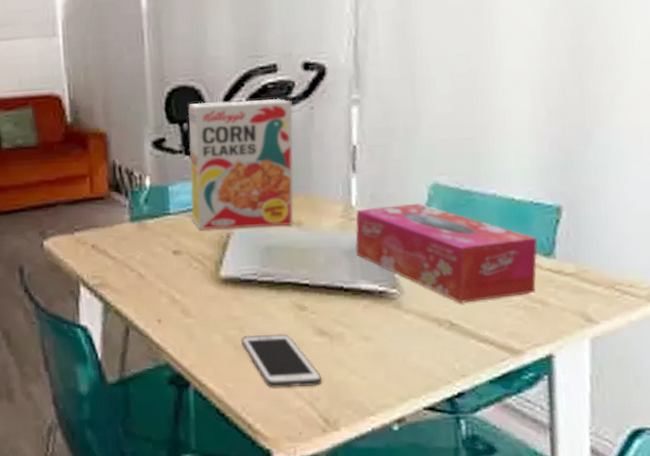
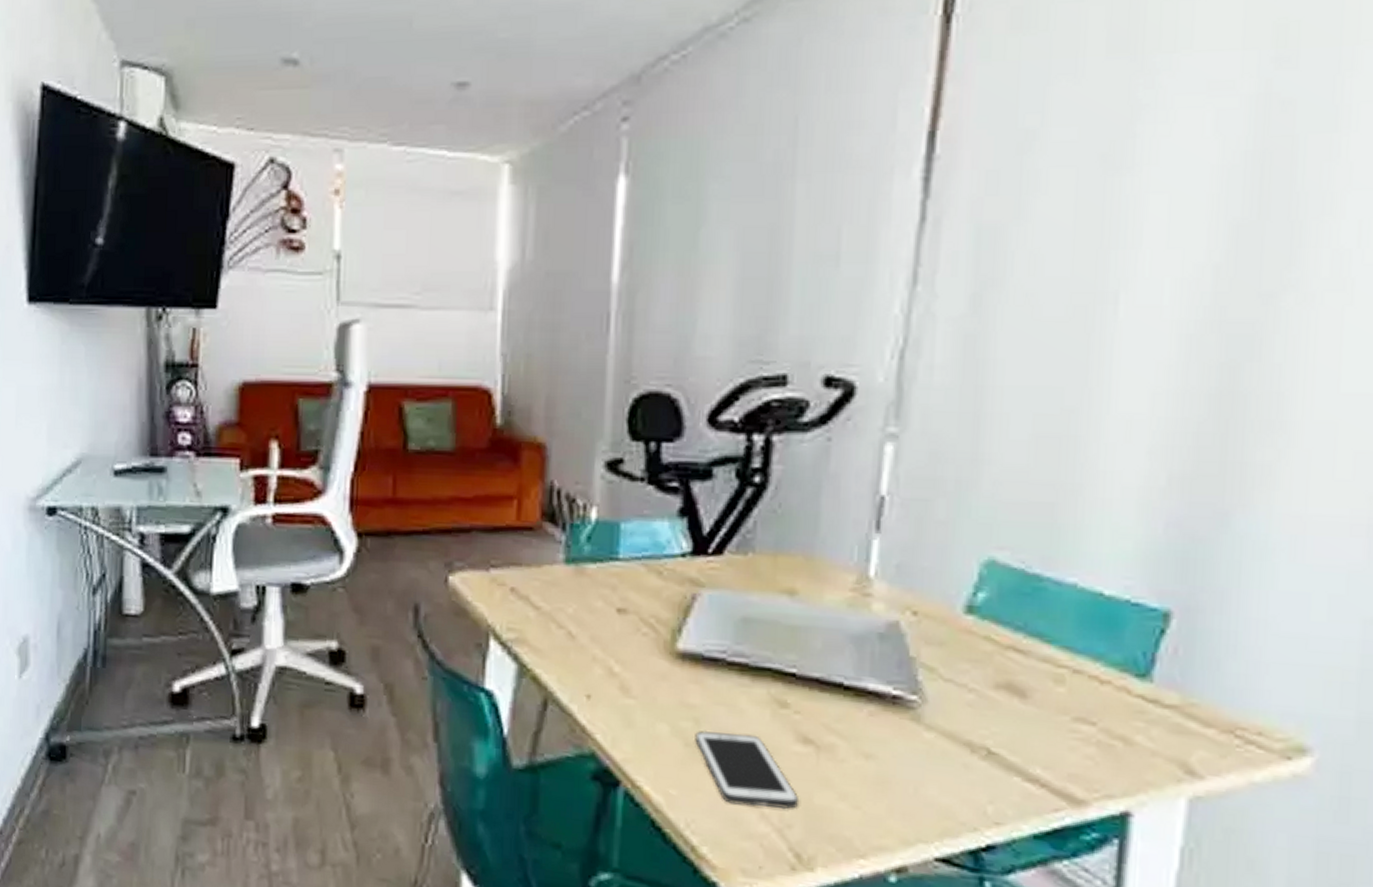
cereal box: present [188,98,294,230] -> none [647,416,803,593]
tissue box: present [355,203,538,303] -> none [867,581,1128,728]

